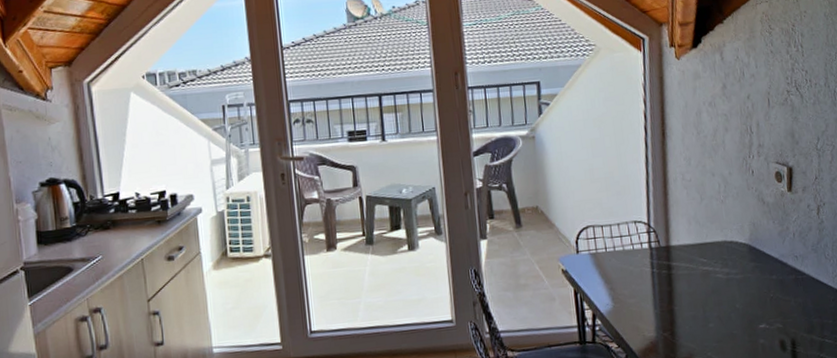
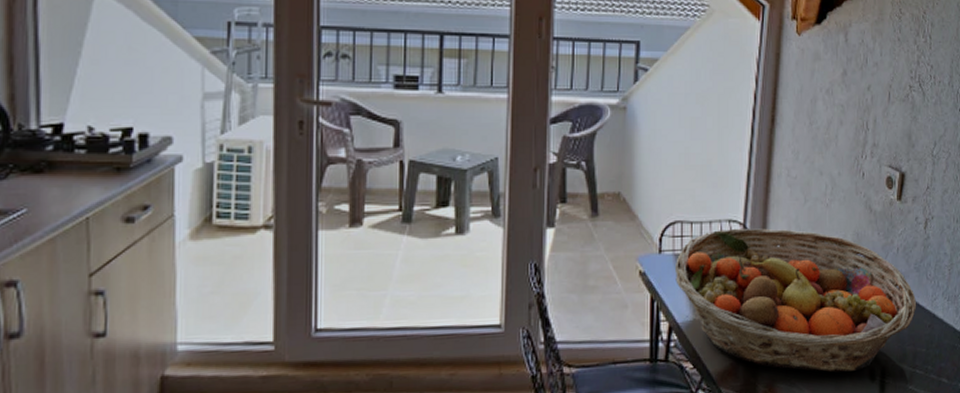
fruit basket: none [592,225,819,346] -> present [676,228,917,373]

